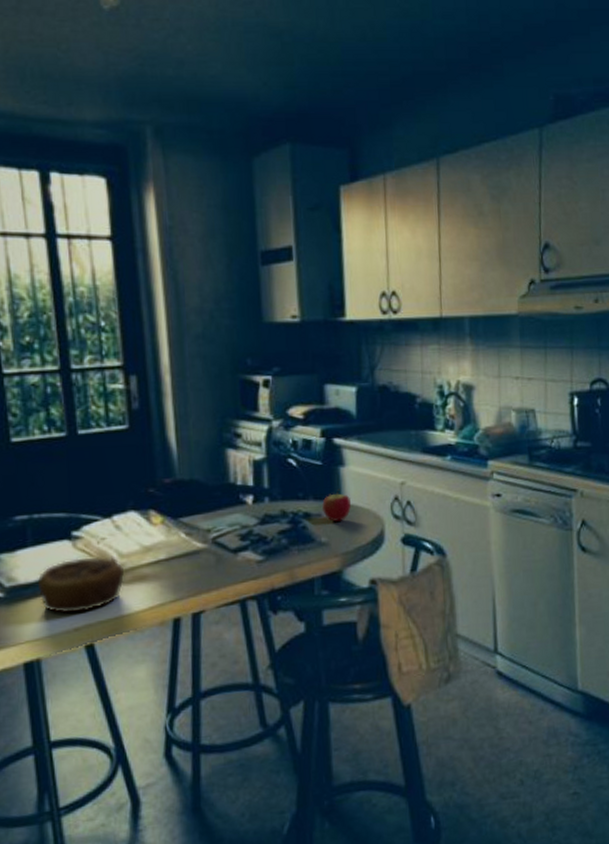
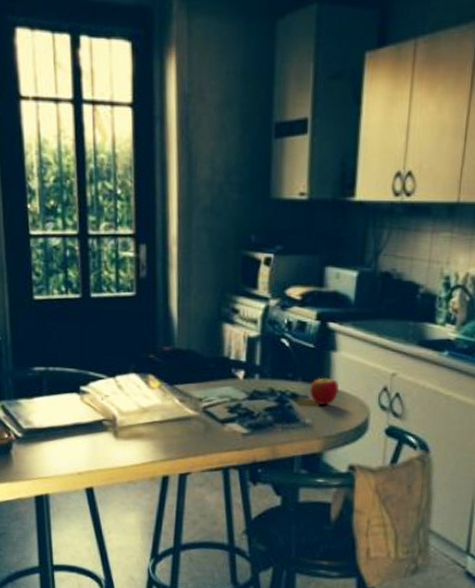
pastry: present [37,557,125,614] -> none [49,411,124,460]

